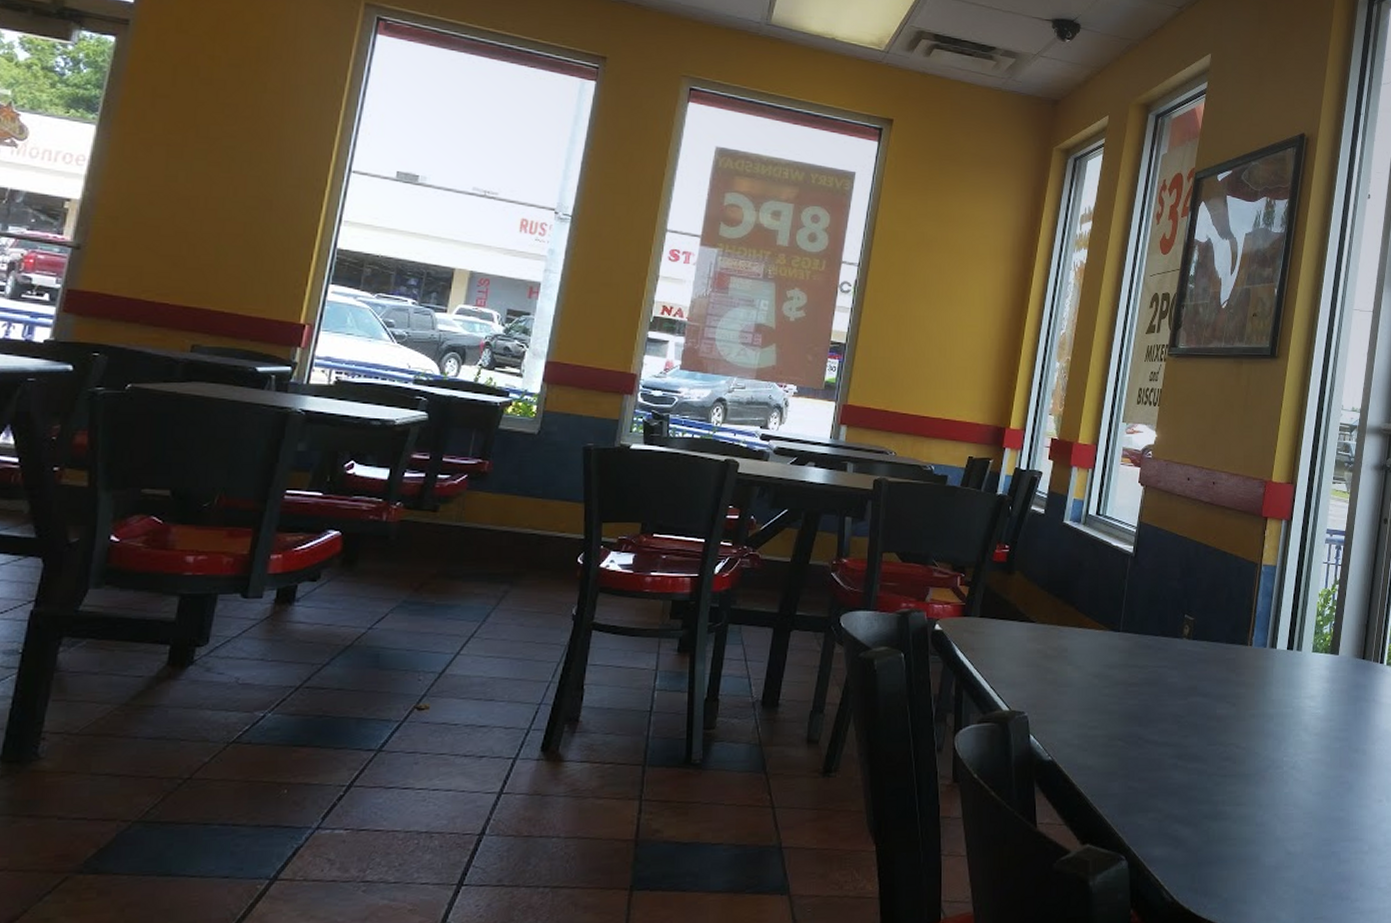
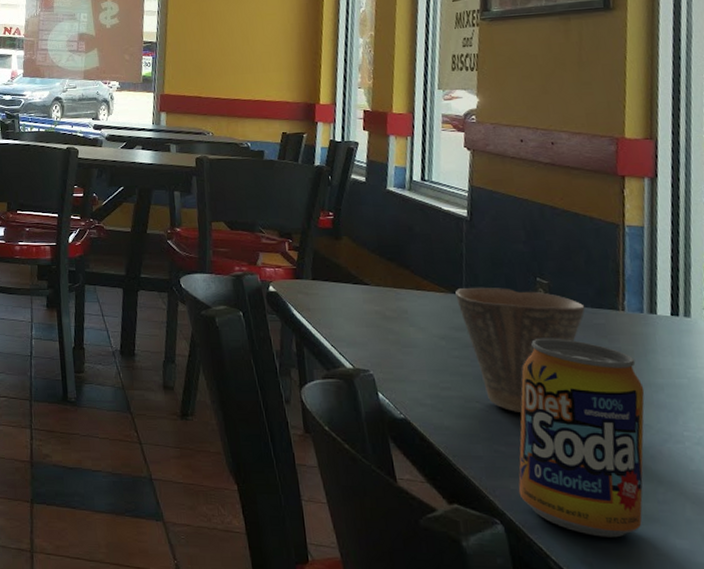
cup: none [1113,624,1221,749] -> present [455,287,585,414]
pop: none [1144,673,1258,863] -> present [518,338,645,538]

